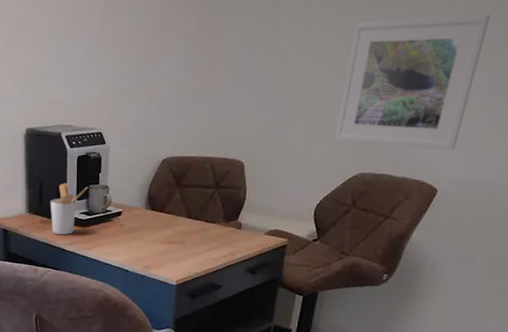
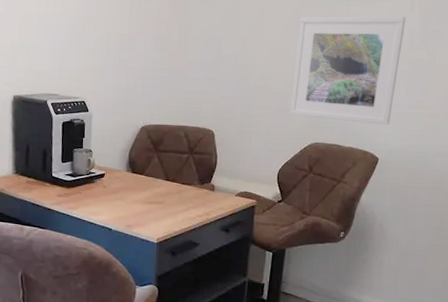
utensil holder: present [50,182,89,235] -> none [36,146,73,195]

